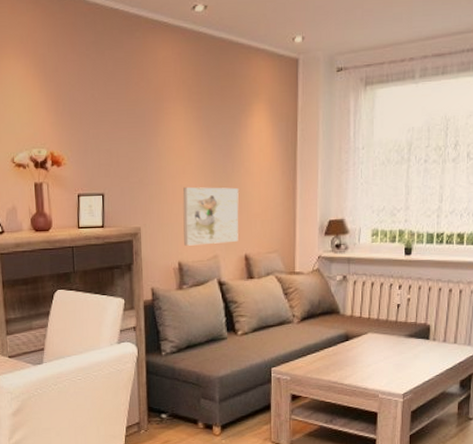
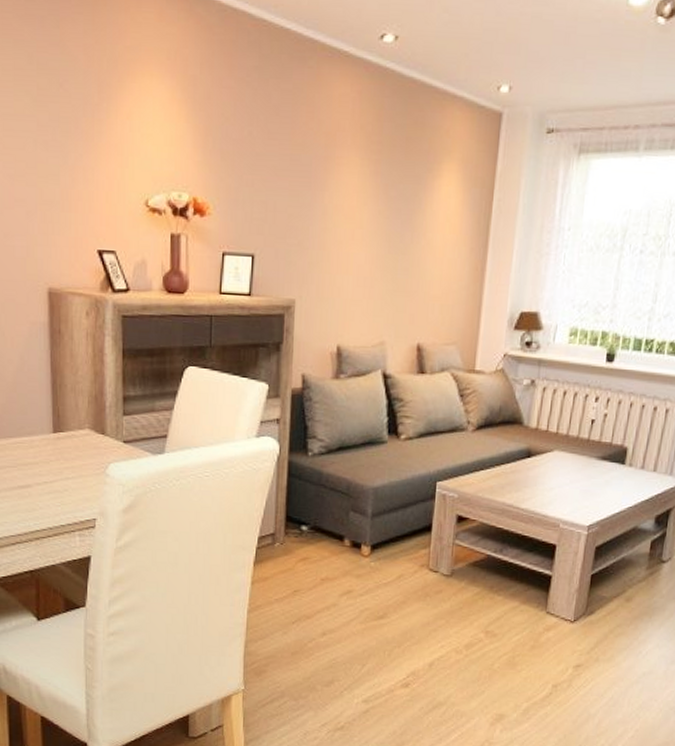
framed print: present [183,186,239,246] -> none [346,255,417,328]

